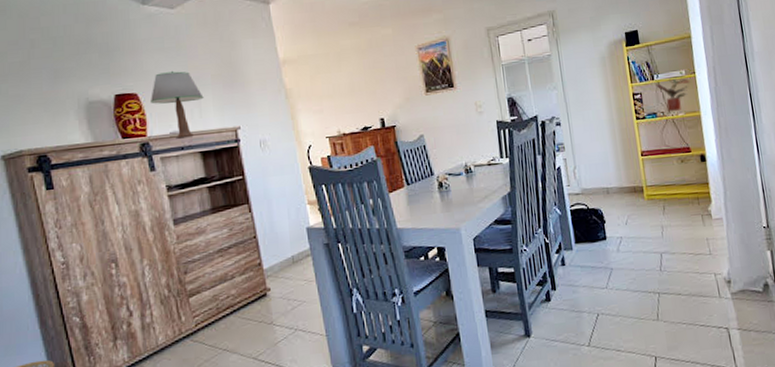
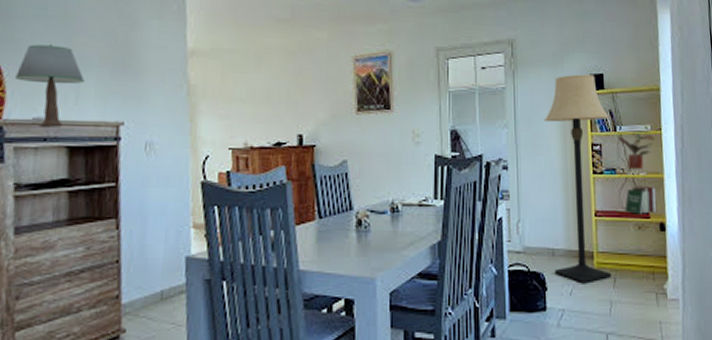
lamp: none [587,32,661,214] -> present [543,74,612,284]
books: none [667,124,697,150] -> present [625,185,657,214]

